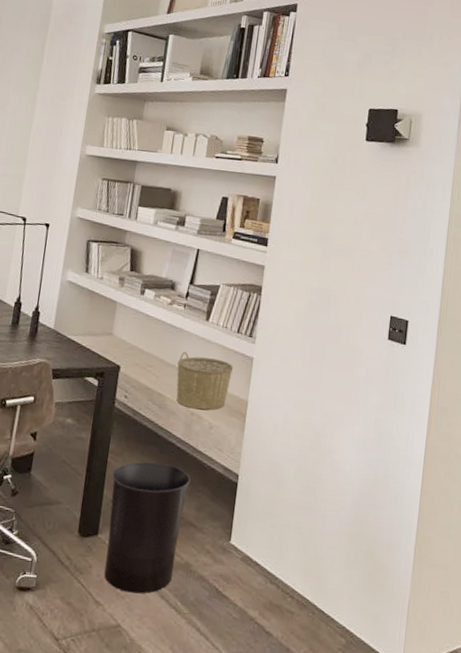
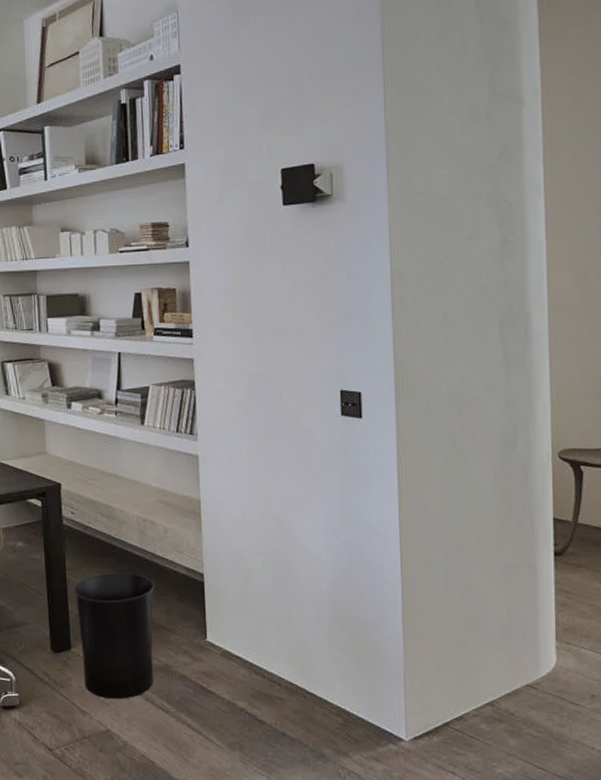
basket: present [176,351,234,411] -> none [118,459,179,515]

